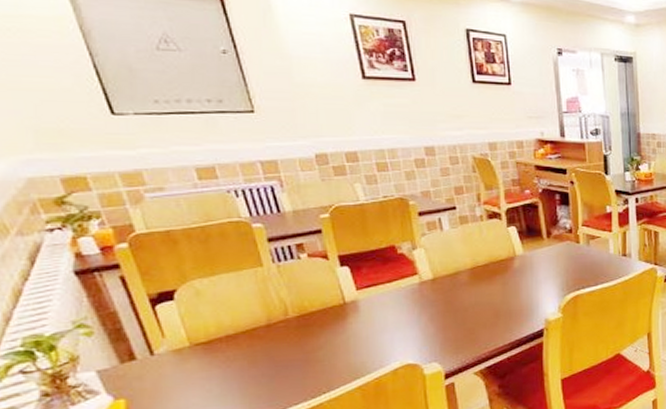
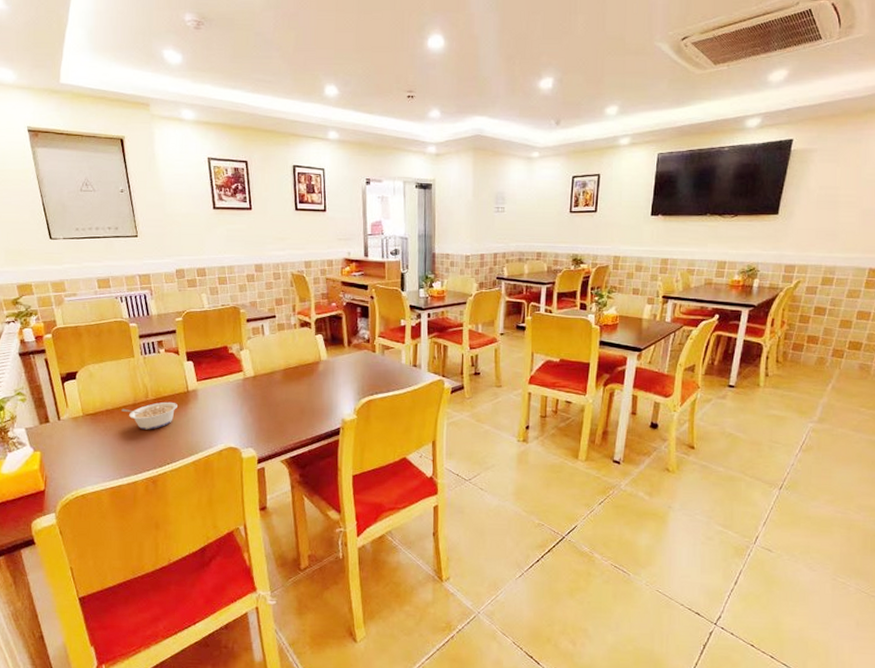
legume: none [249,317,332,355] -> present [121,401,177,430]

